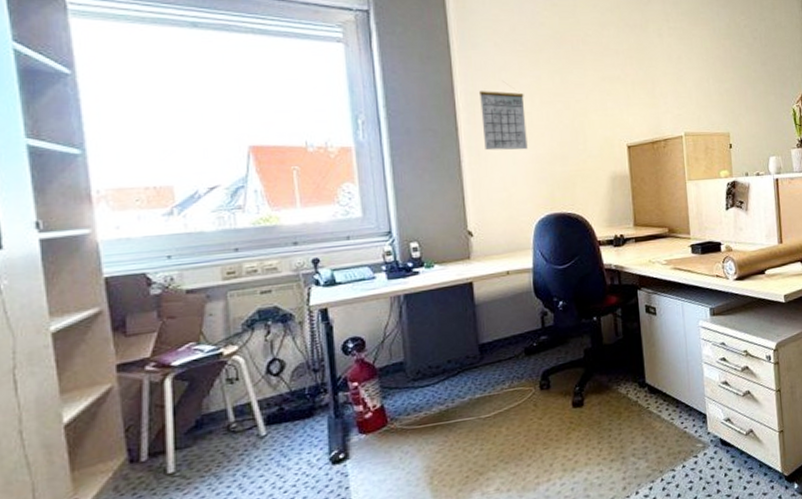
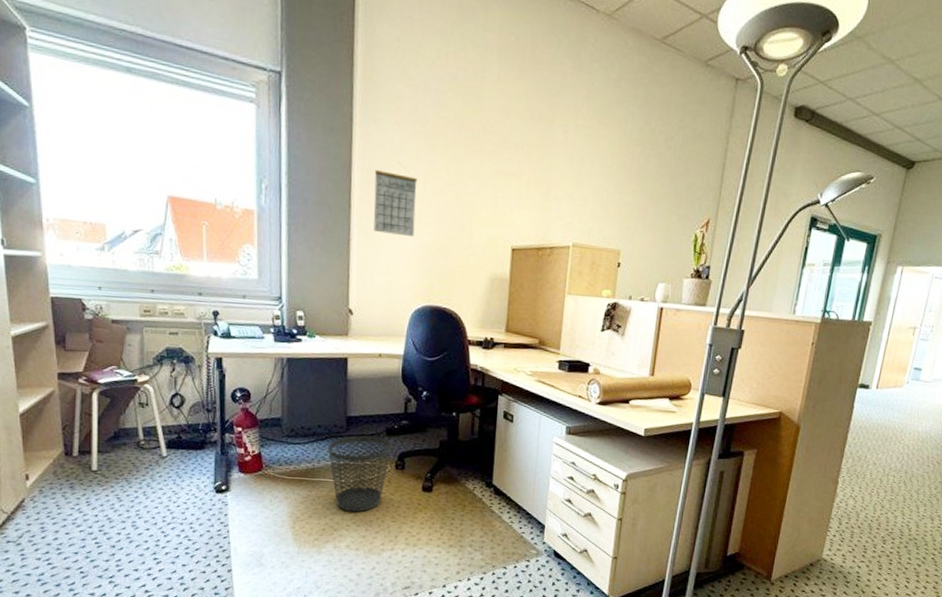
wastebasket: none [461,359,533,450] -> present [327,435,392,512]

